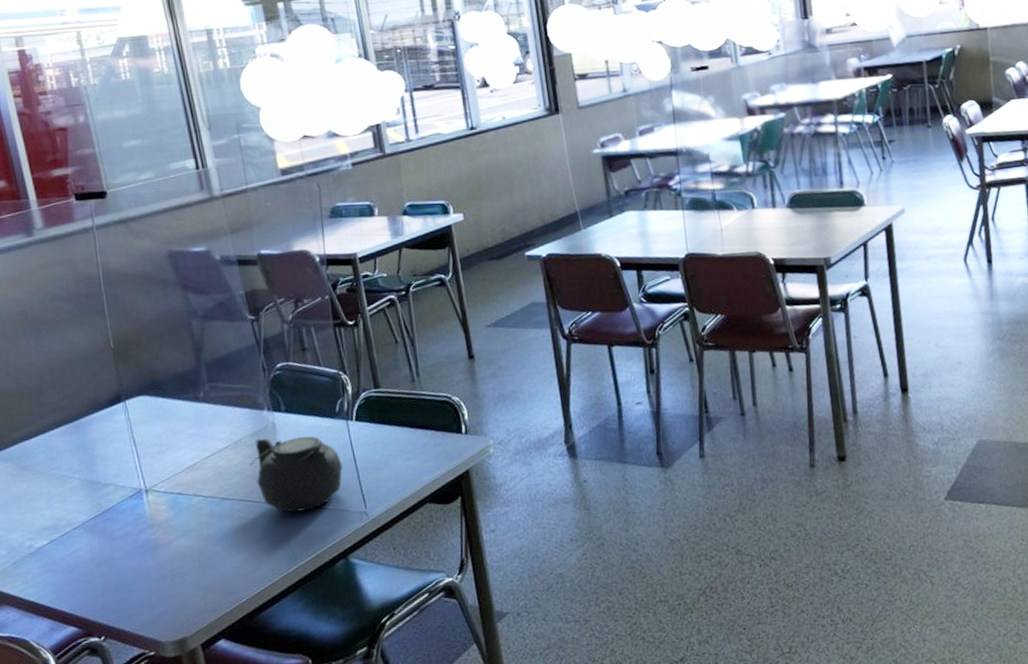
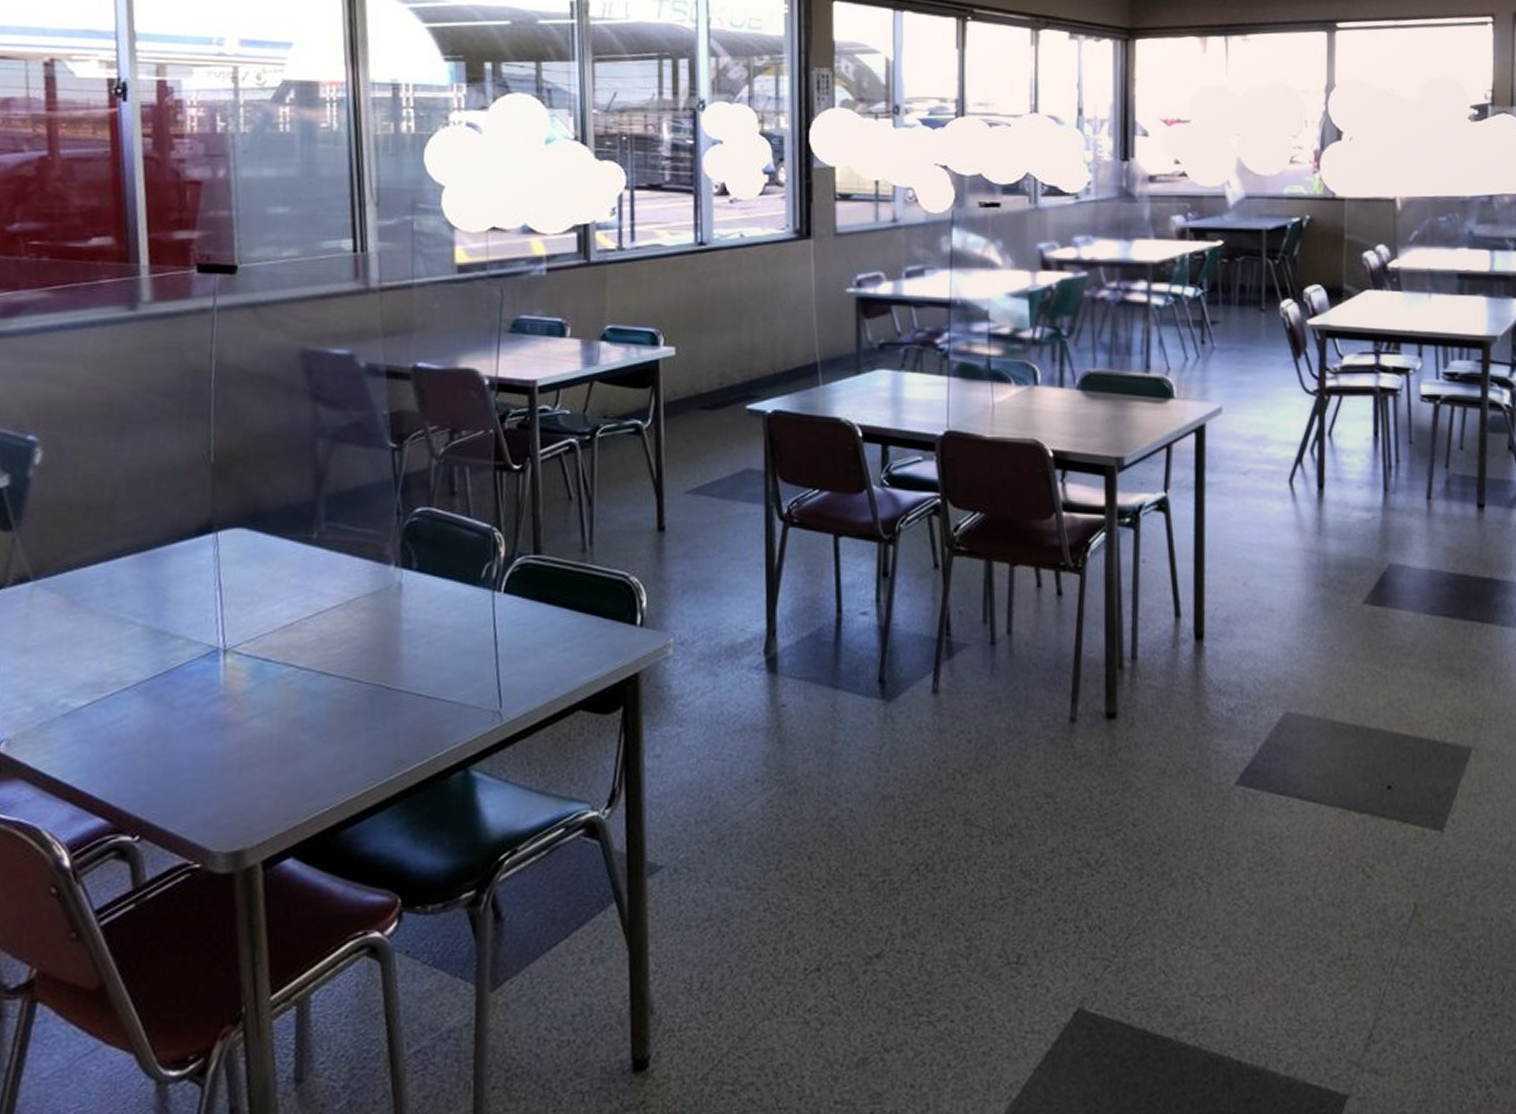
teapot: present [249,436,343,513] -> none [360,601,479,702]

